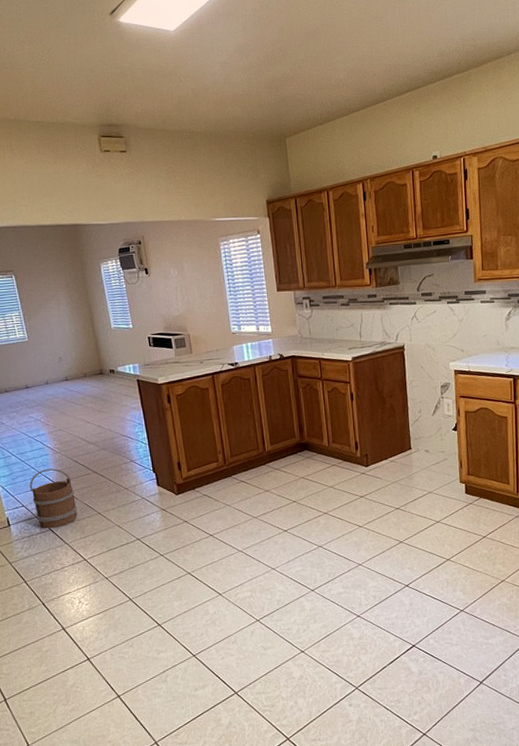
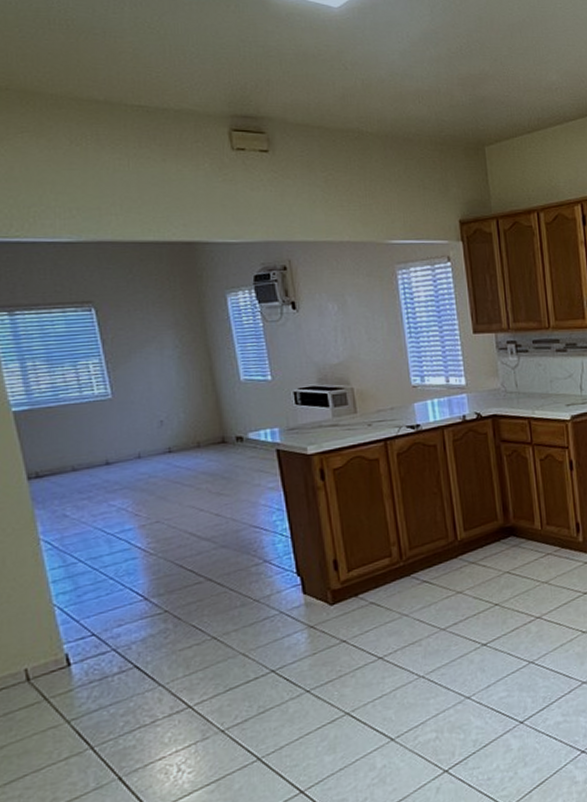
bucket: present [29,468,78,529] -> none [105,577,180,666]

